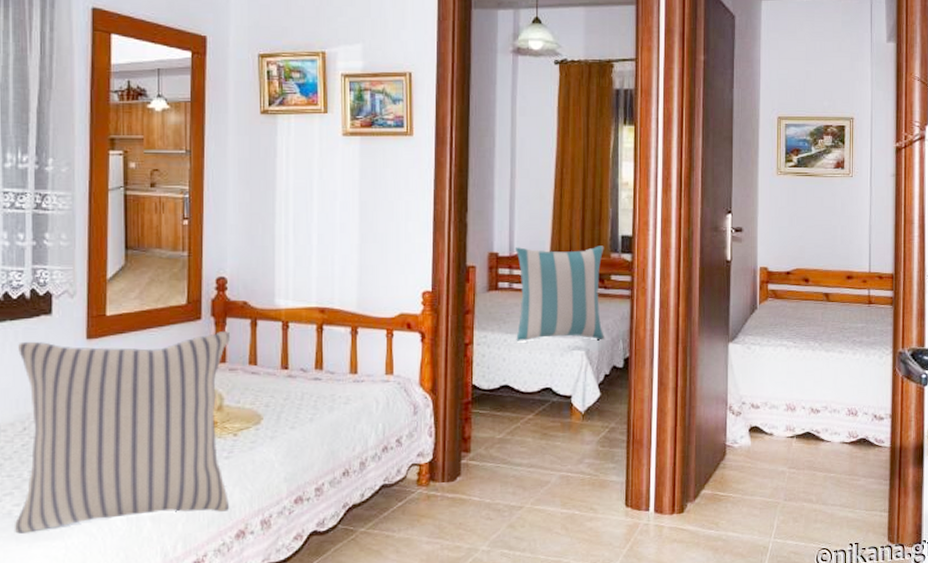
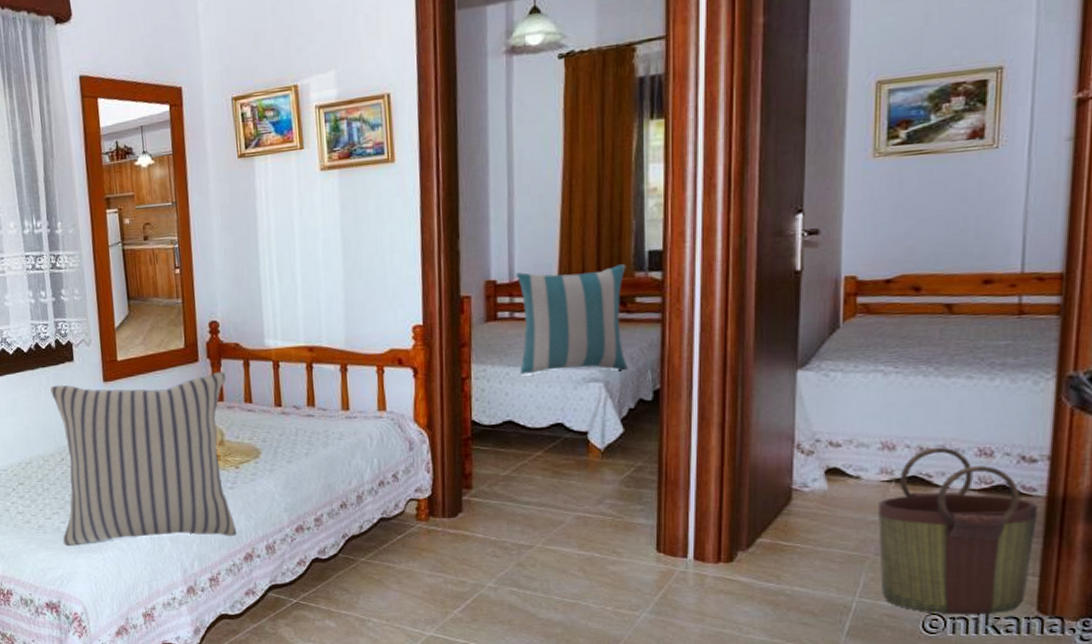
shopping bag: none [786,408,885,548] -> present [878,447,1038,615]

